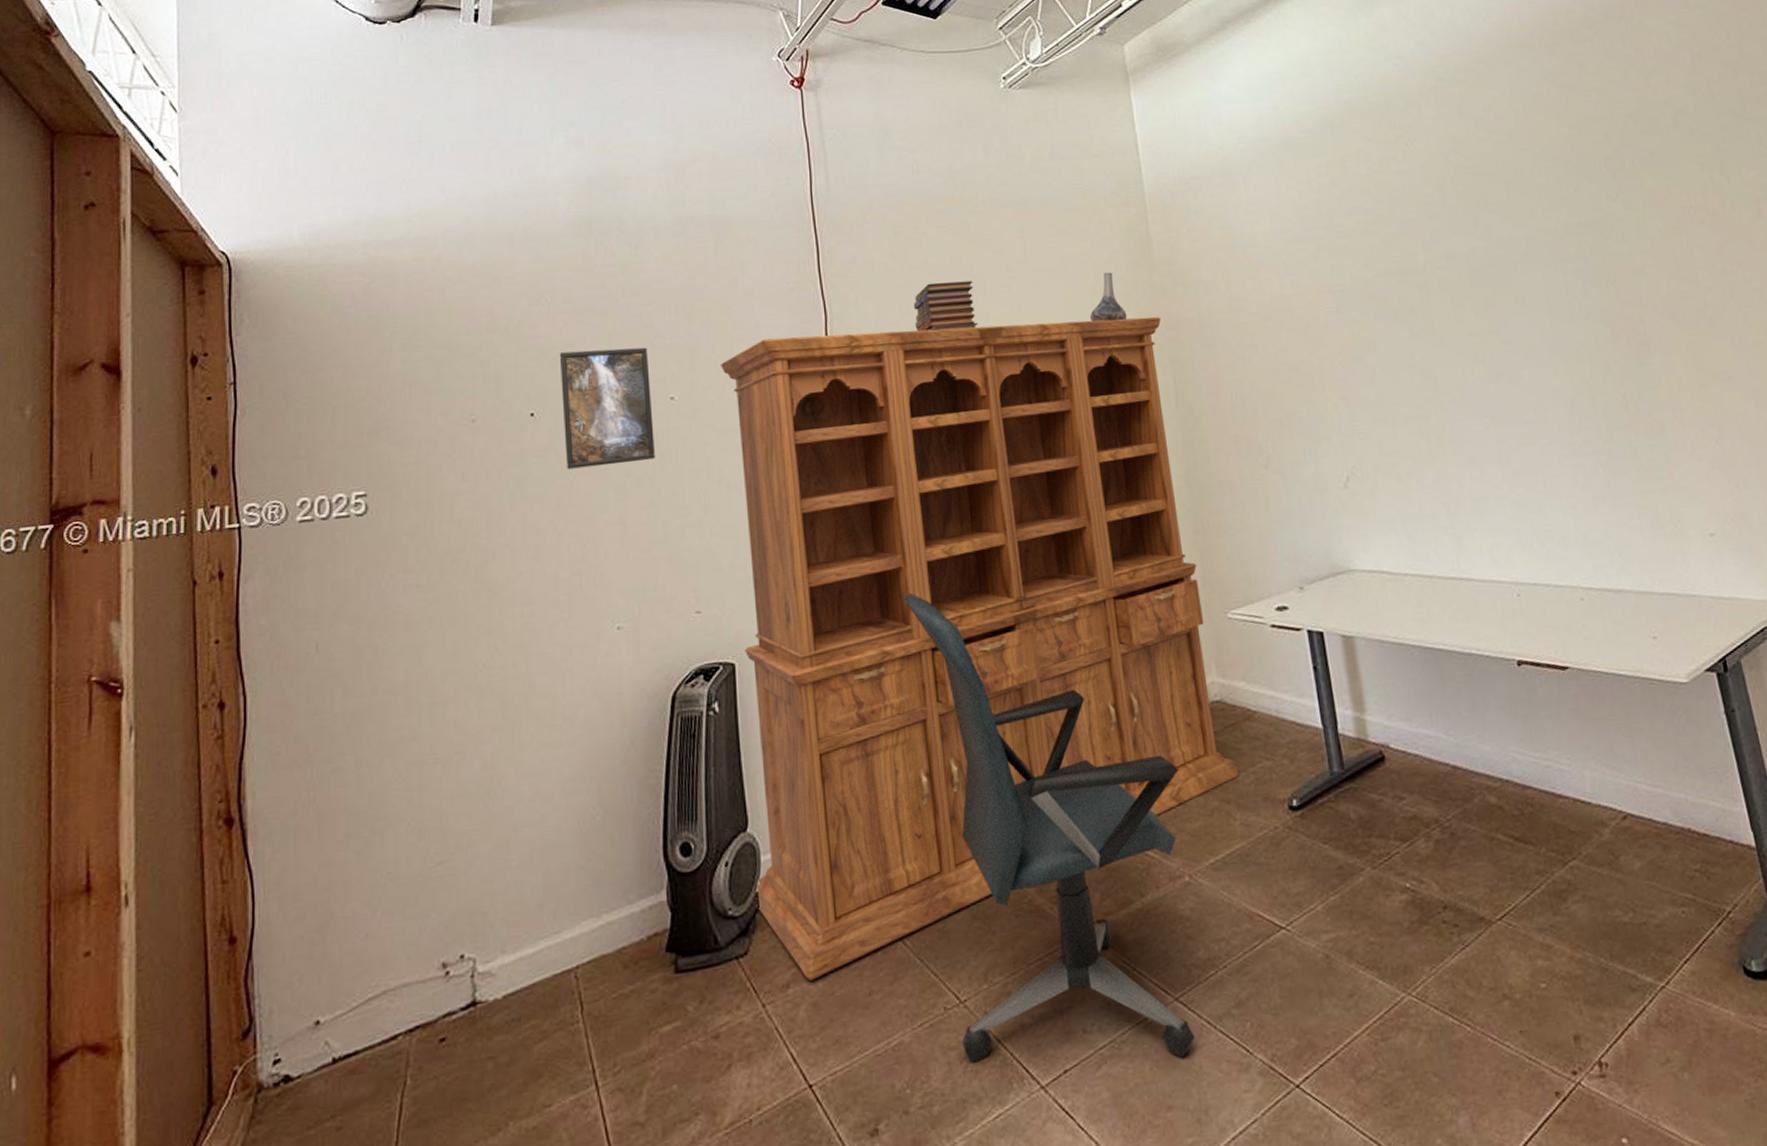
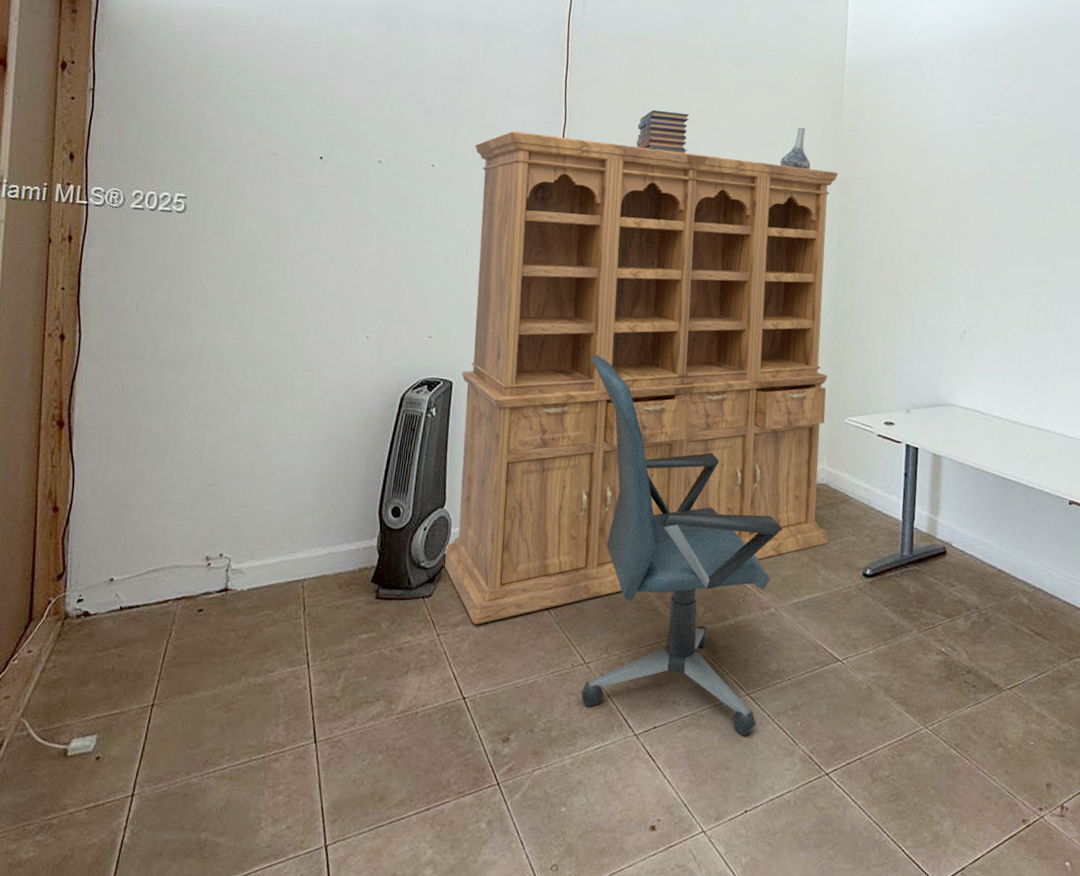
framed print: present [559,347,655,470] -> none [343,112,419,211]

